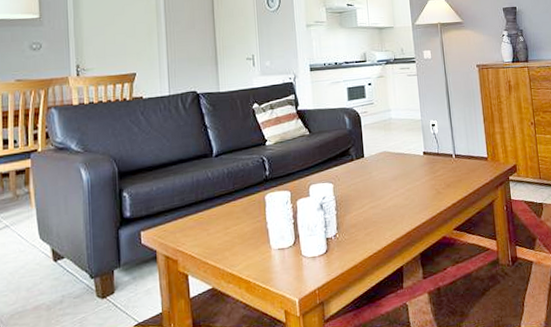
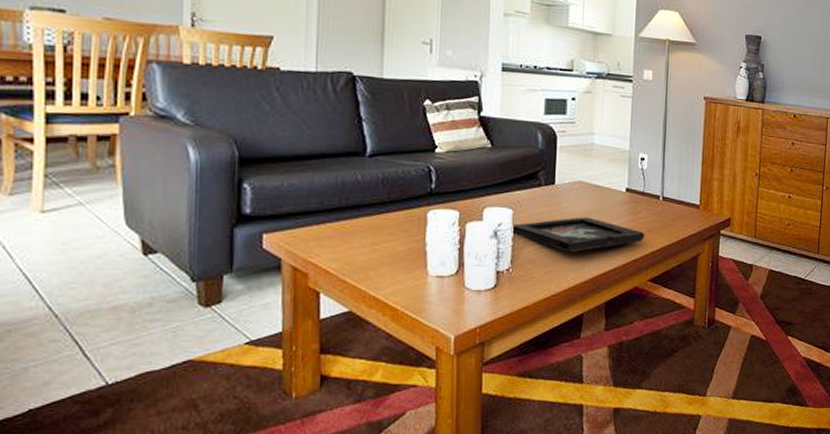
decorative tray: none [333,181,445,214] -> present [510,217,646,252]

